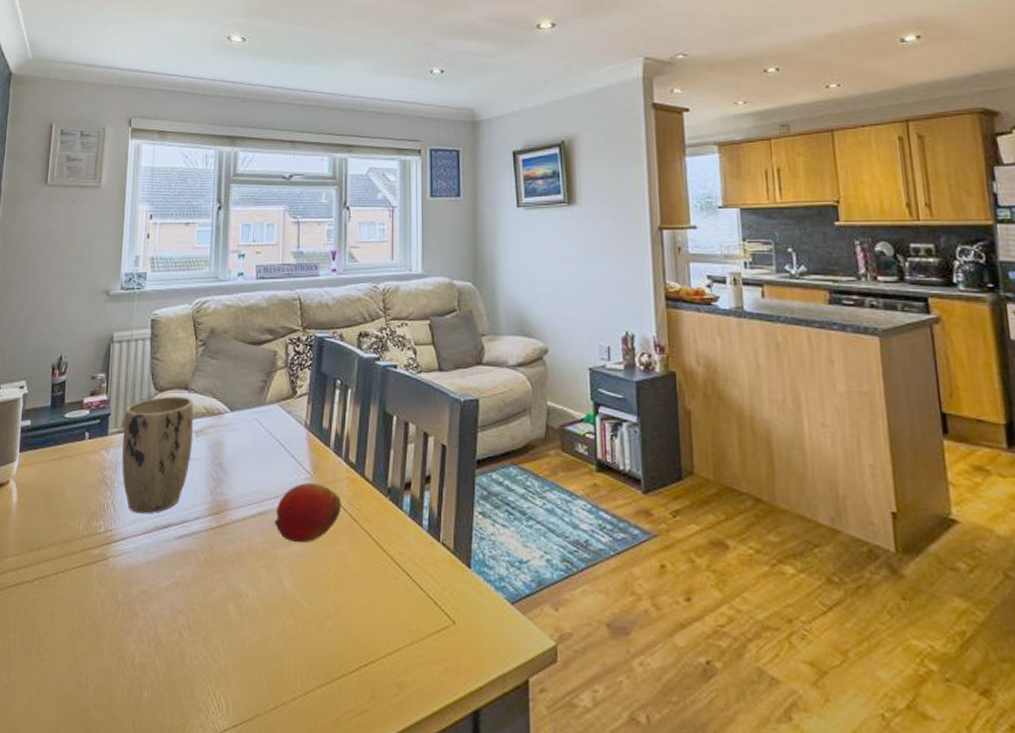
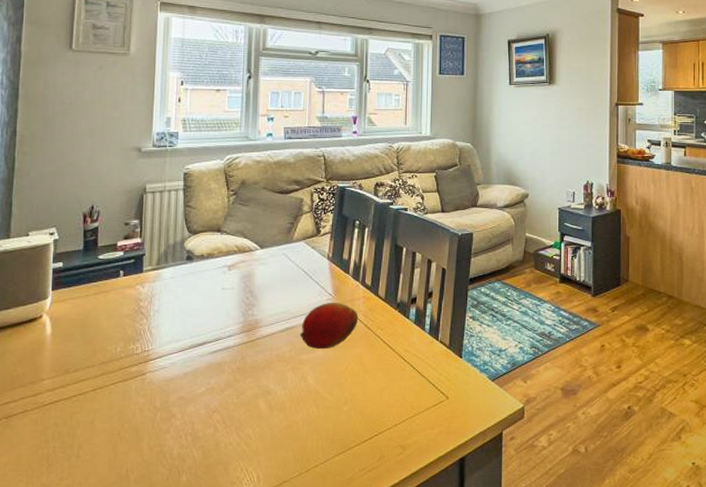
plant pot: present [122,396,194,514] -> none [157,237,226,336]

